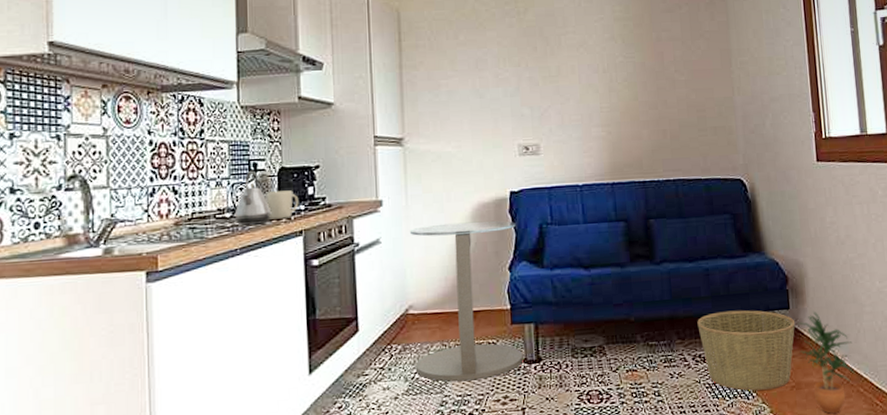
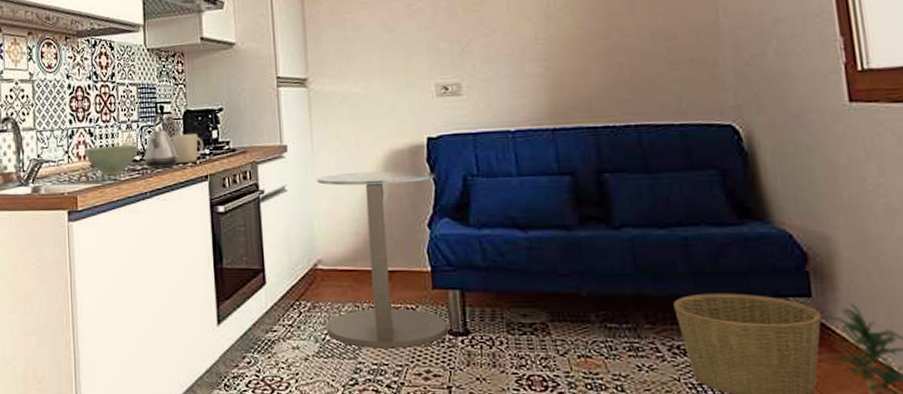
bowl: none [167,202,228,235] -> present [85,145,138,176]

